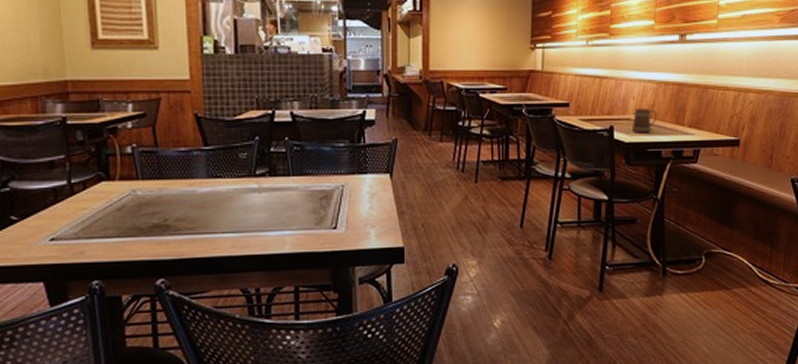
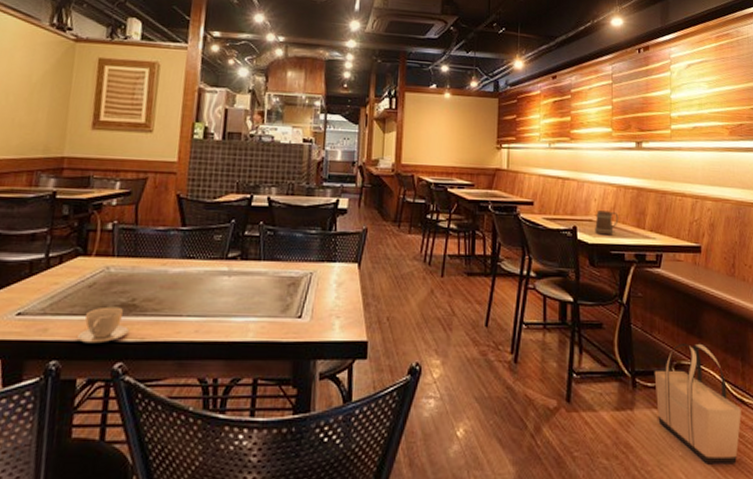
teacup: none [114,228,167,263] -> present [76,306,130,344]
shopping bag: none [684,232,765,338] -> present [654,343,741,465]

